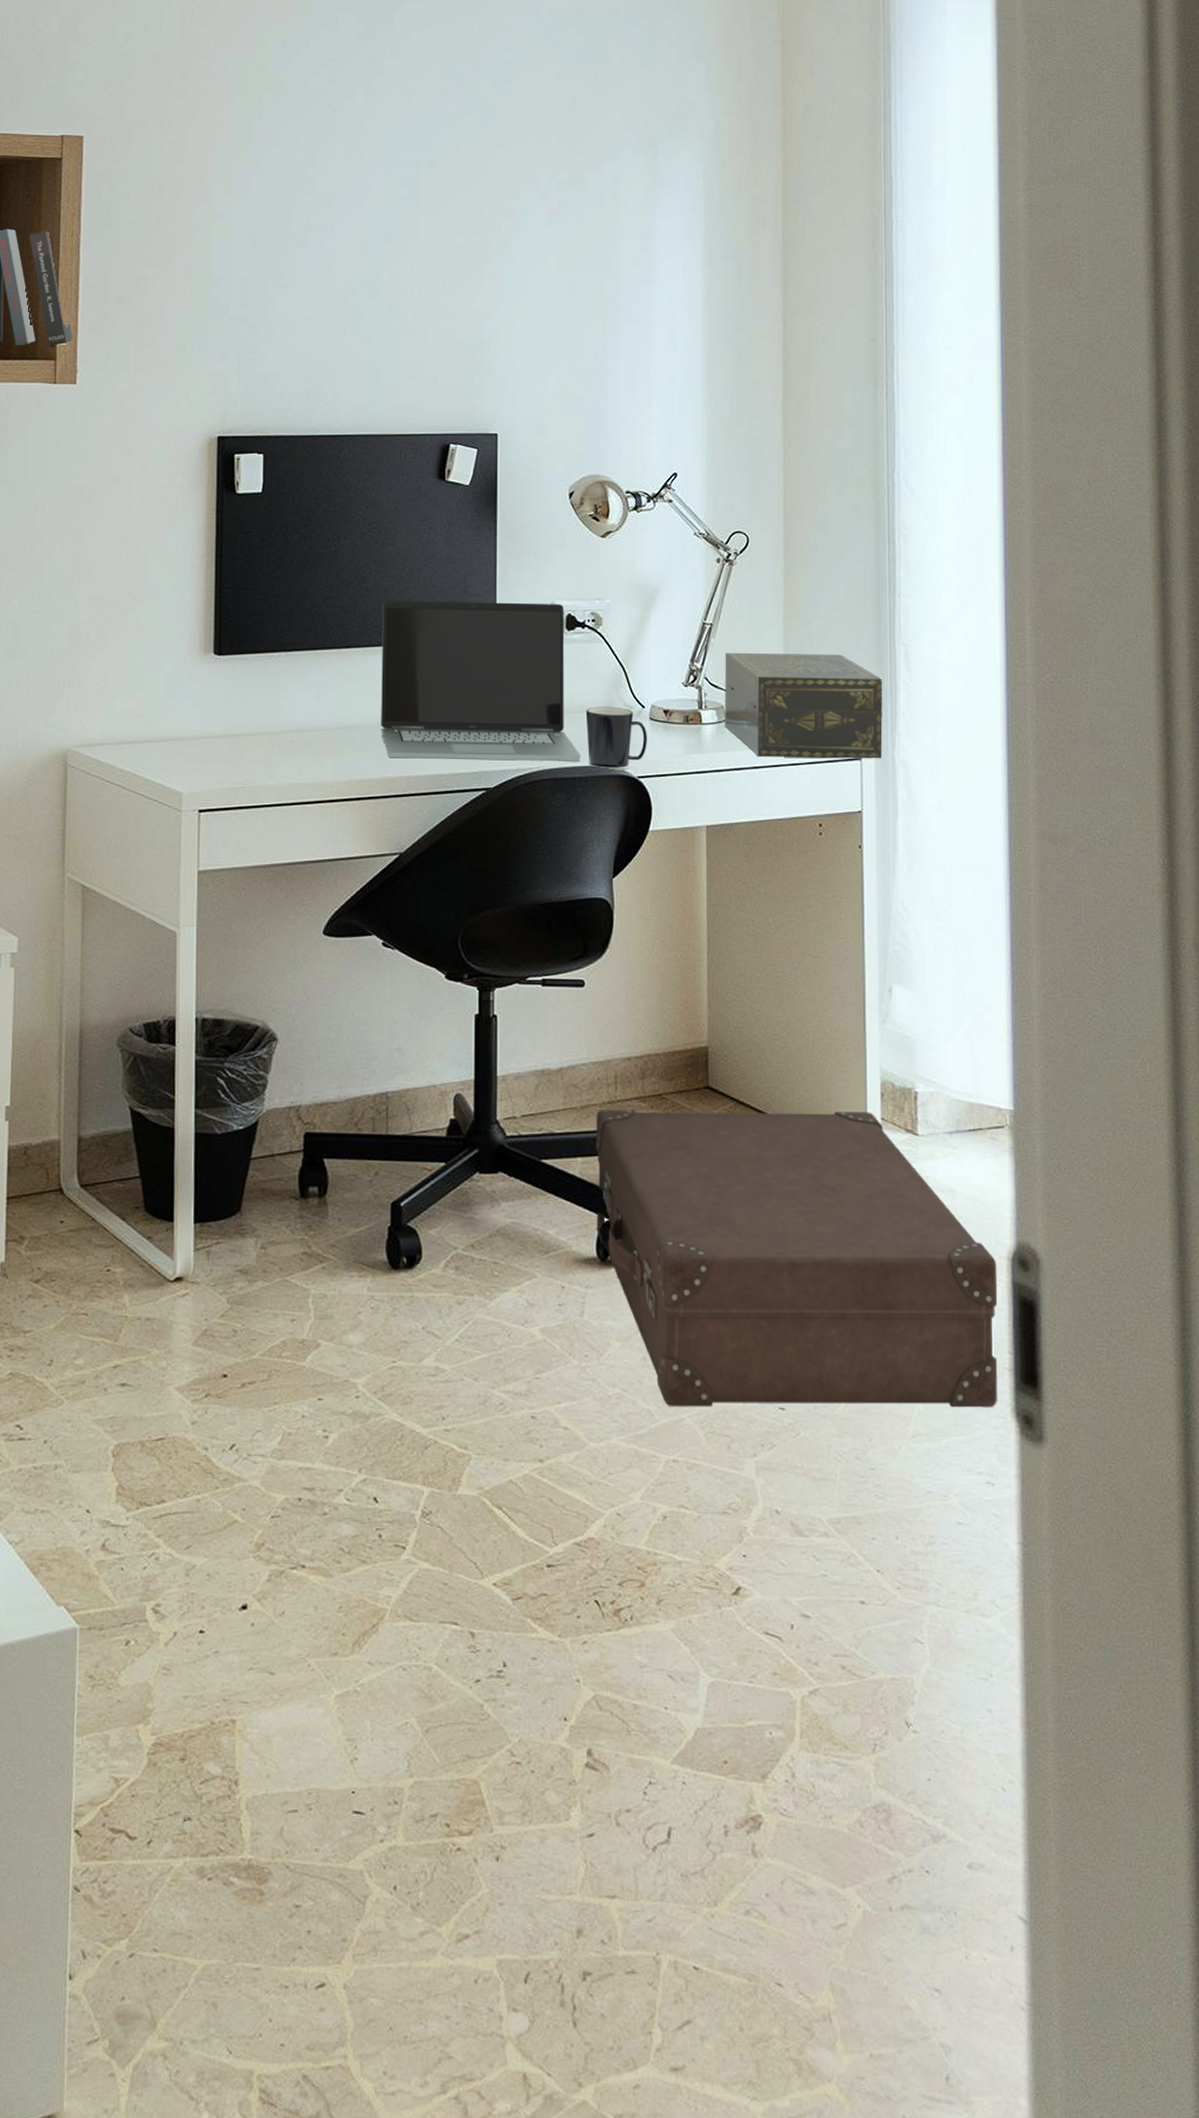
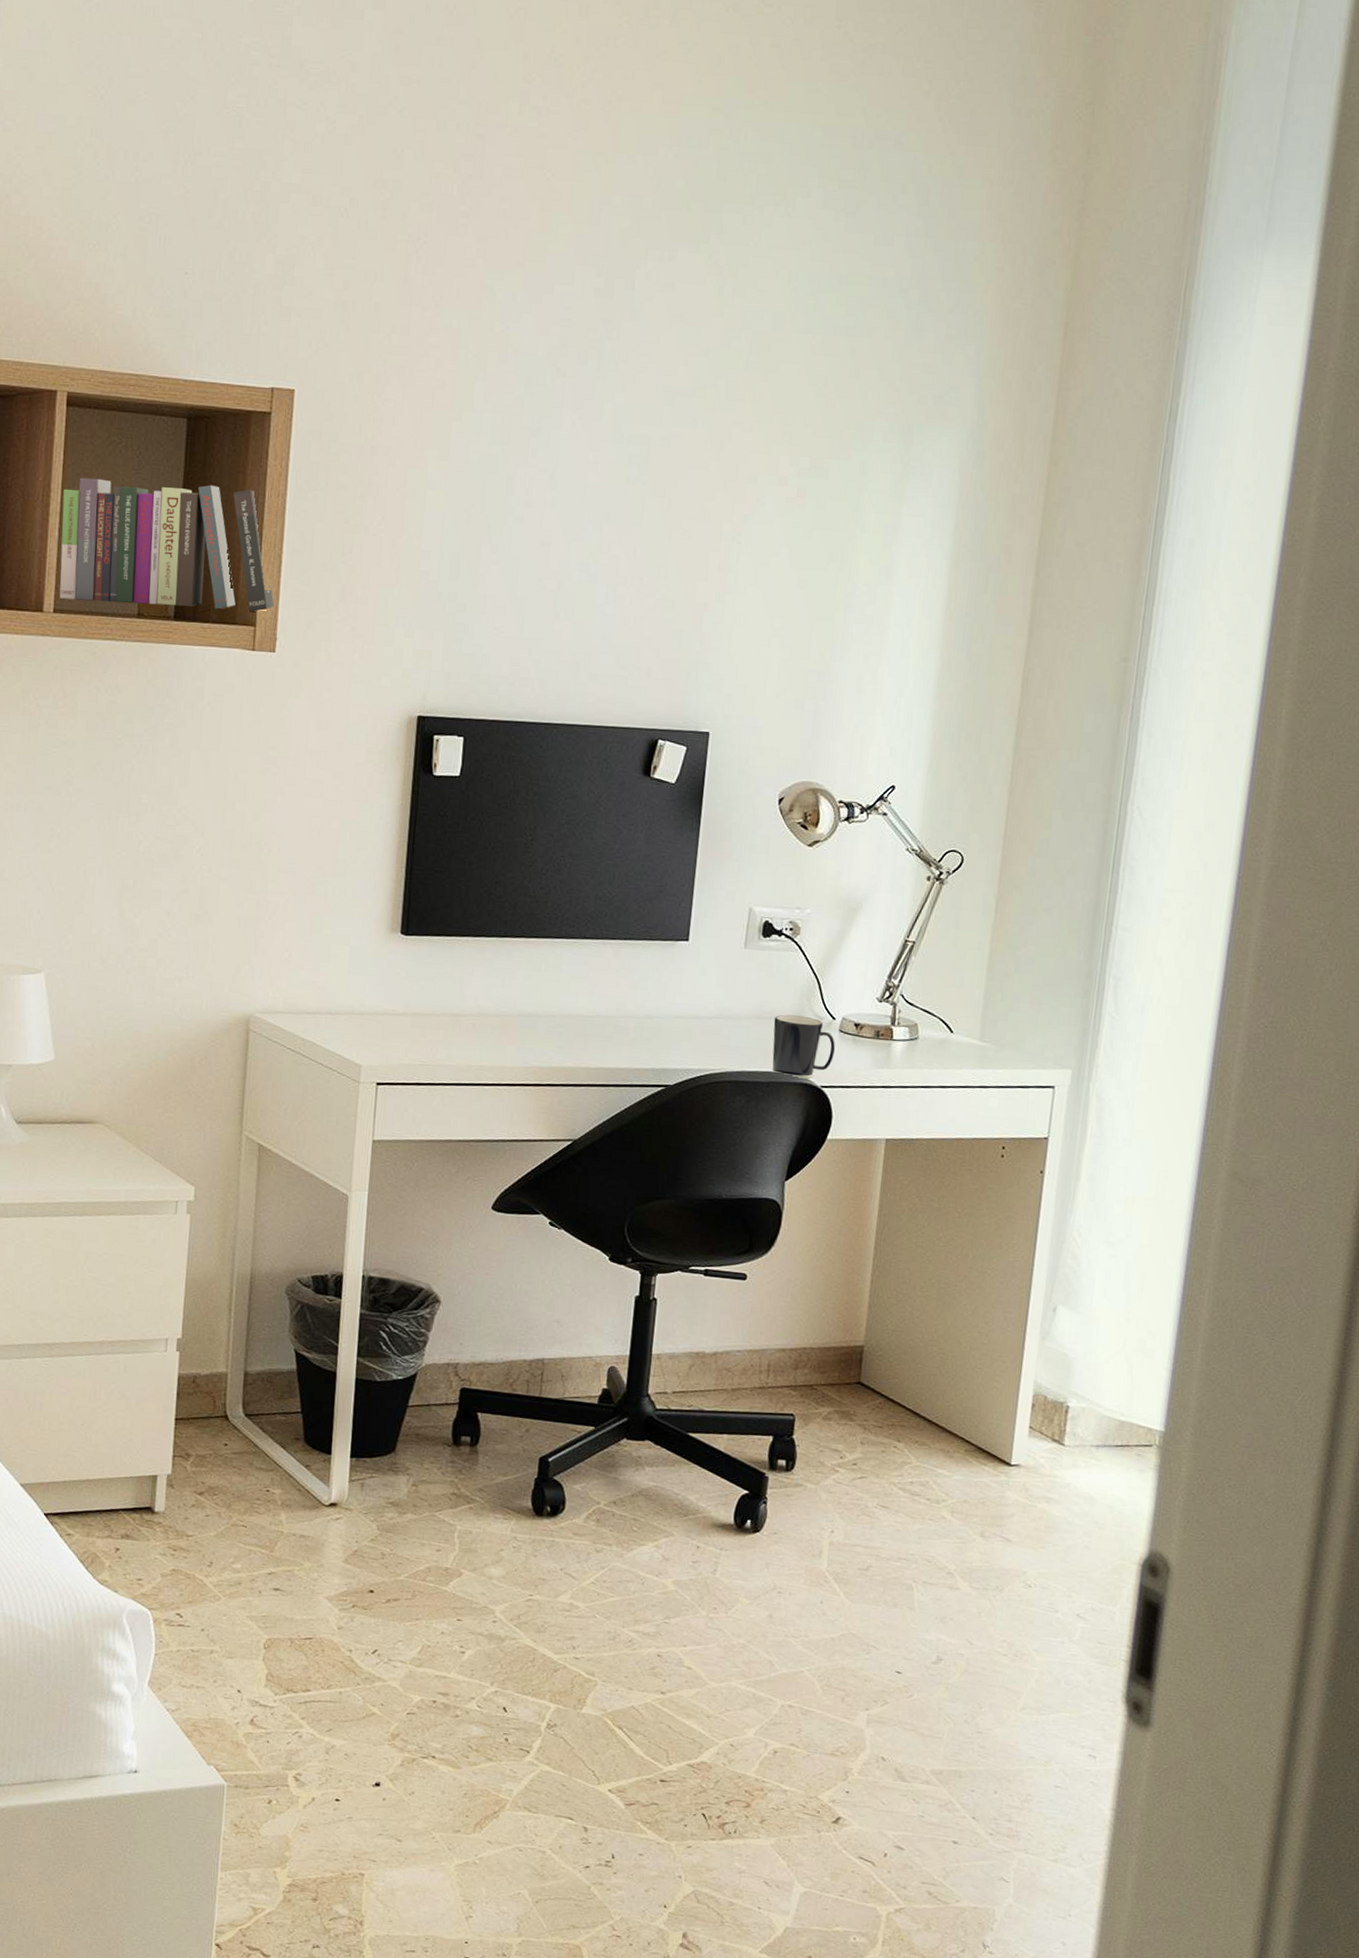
laptop: present [381,600,581,761] -> none [564,893,765,1067]
suitcase: present [596,1110,998,1408] -> none [736,1393,1127,1692]
decorative box: present [725,652,883,759] -> none [916,971,1087,1089]

